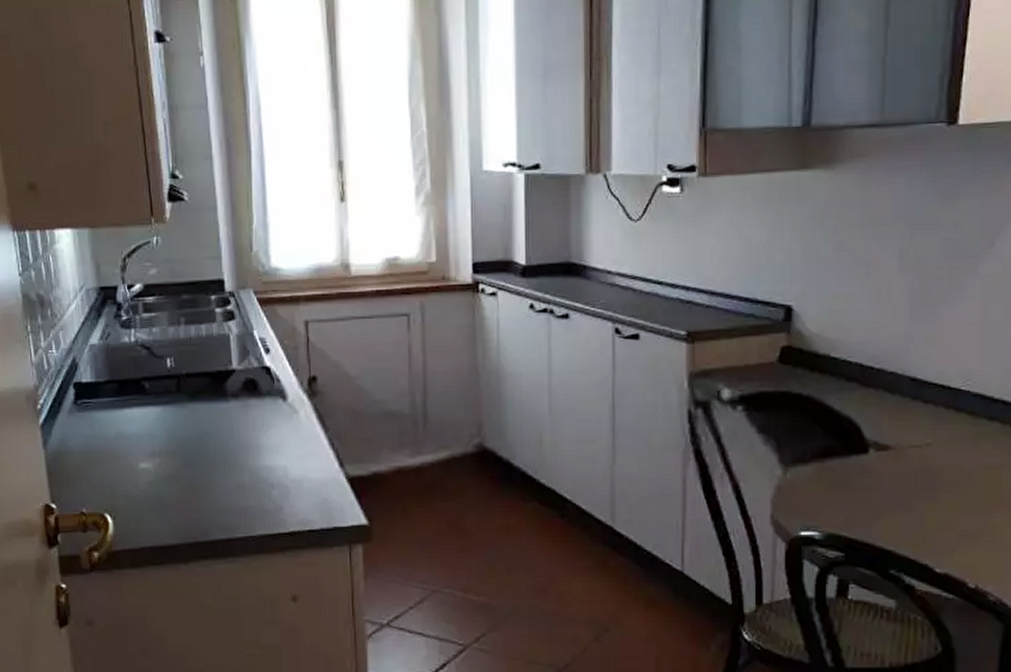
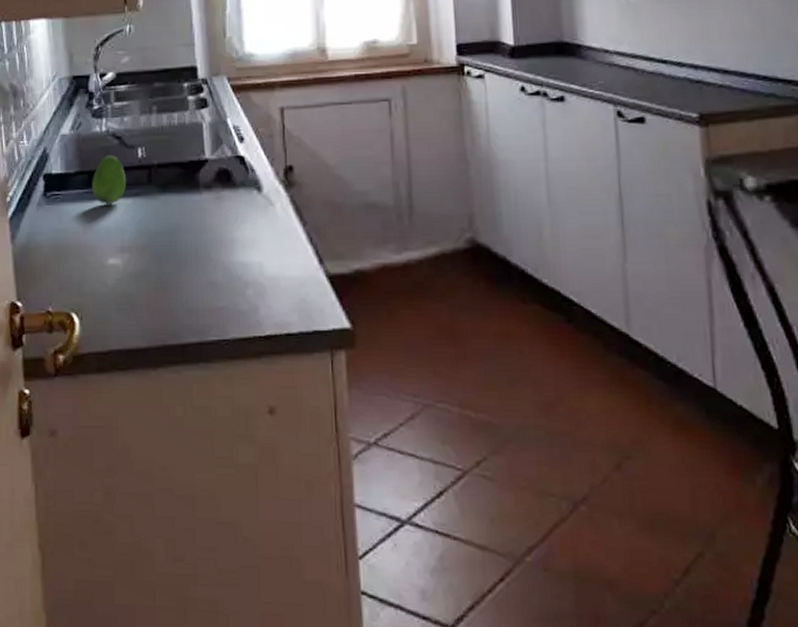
fruit: none [122,364,155,412] -> present [92,154,126,204]

